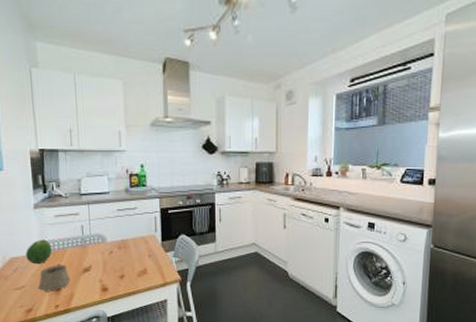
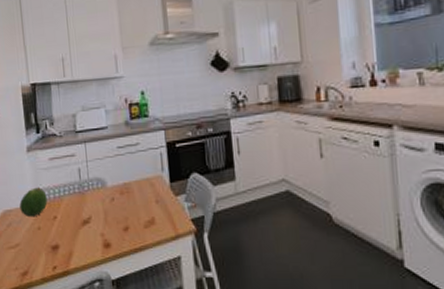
cup: present [38,265,70,292] -> none [33,217,68,250]

